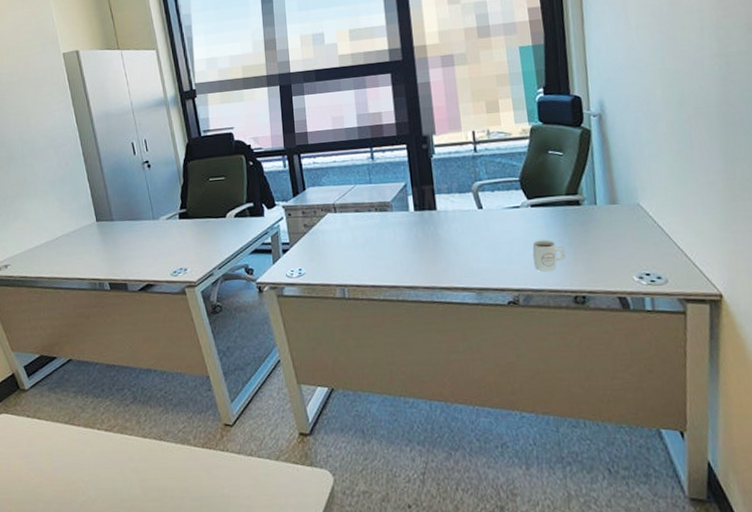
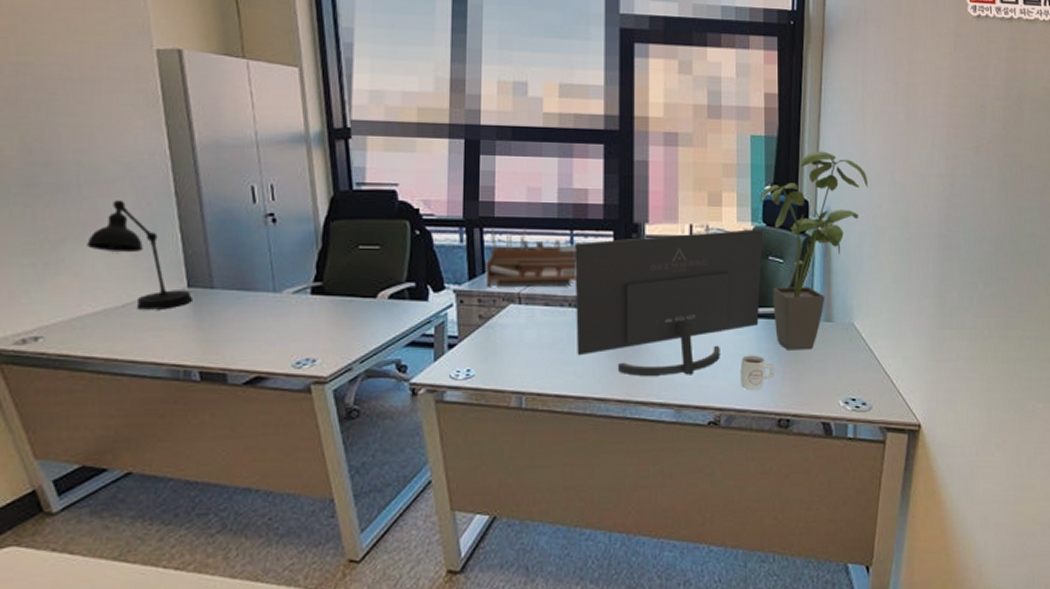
desk lamp: none [31,163,100,241] -> present [86,200,192,310]
desk organizer: none [305,150,379,202] -> present [485,227,576,287]
computer monitor: none [375,126,546,265] -> present [575,228,764,376]
house plant: none [534,50,640,234] -> present [759,151,869,351]

